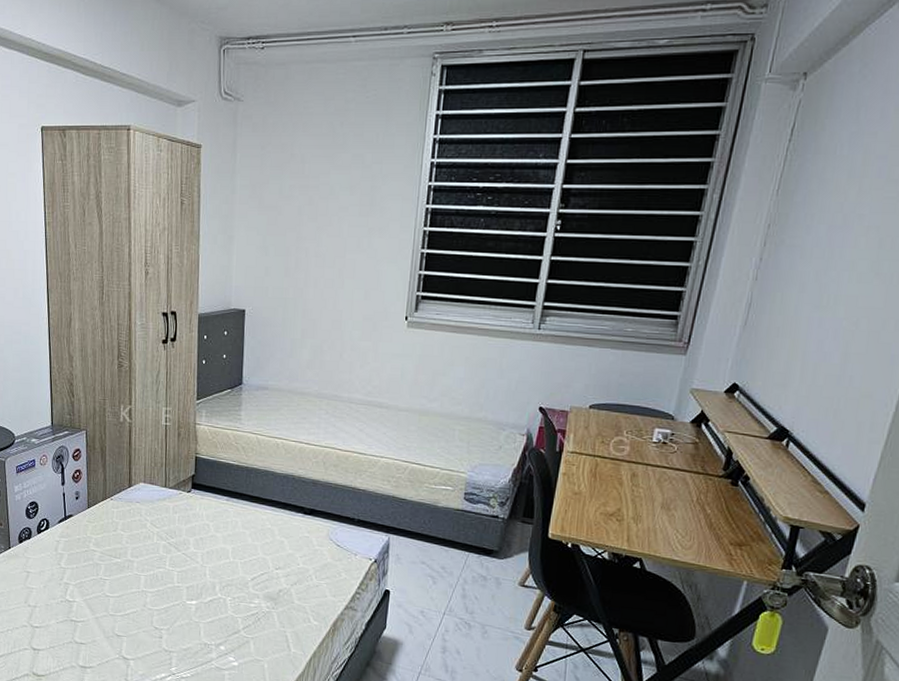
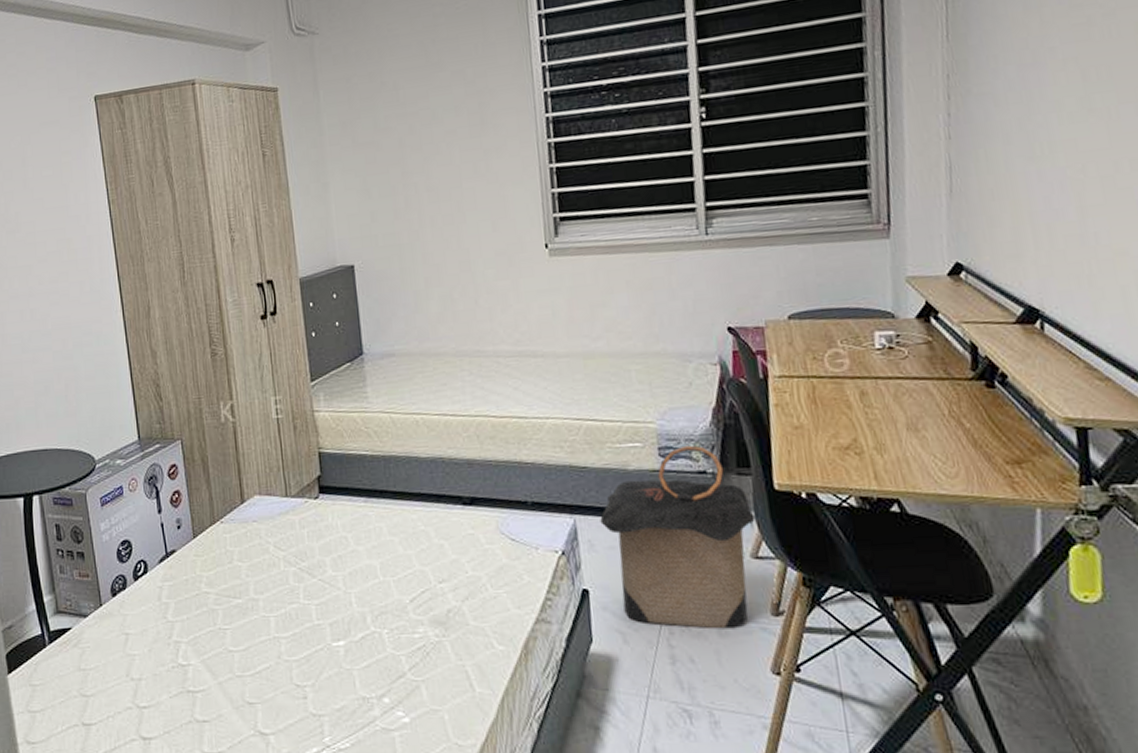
laundry hamper: none [408,494,529,635] -> present [600,445,755,629]

